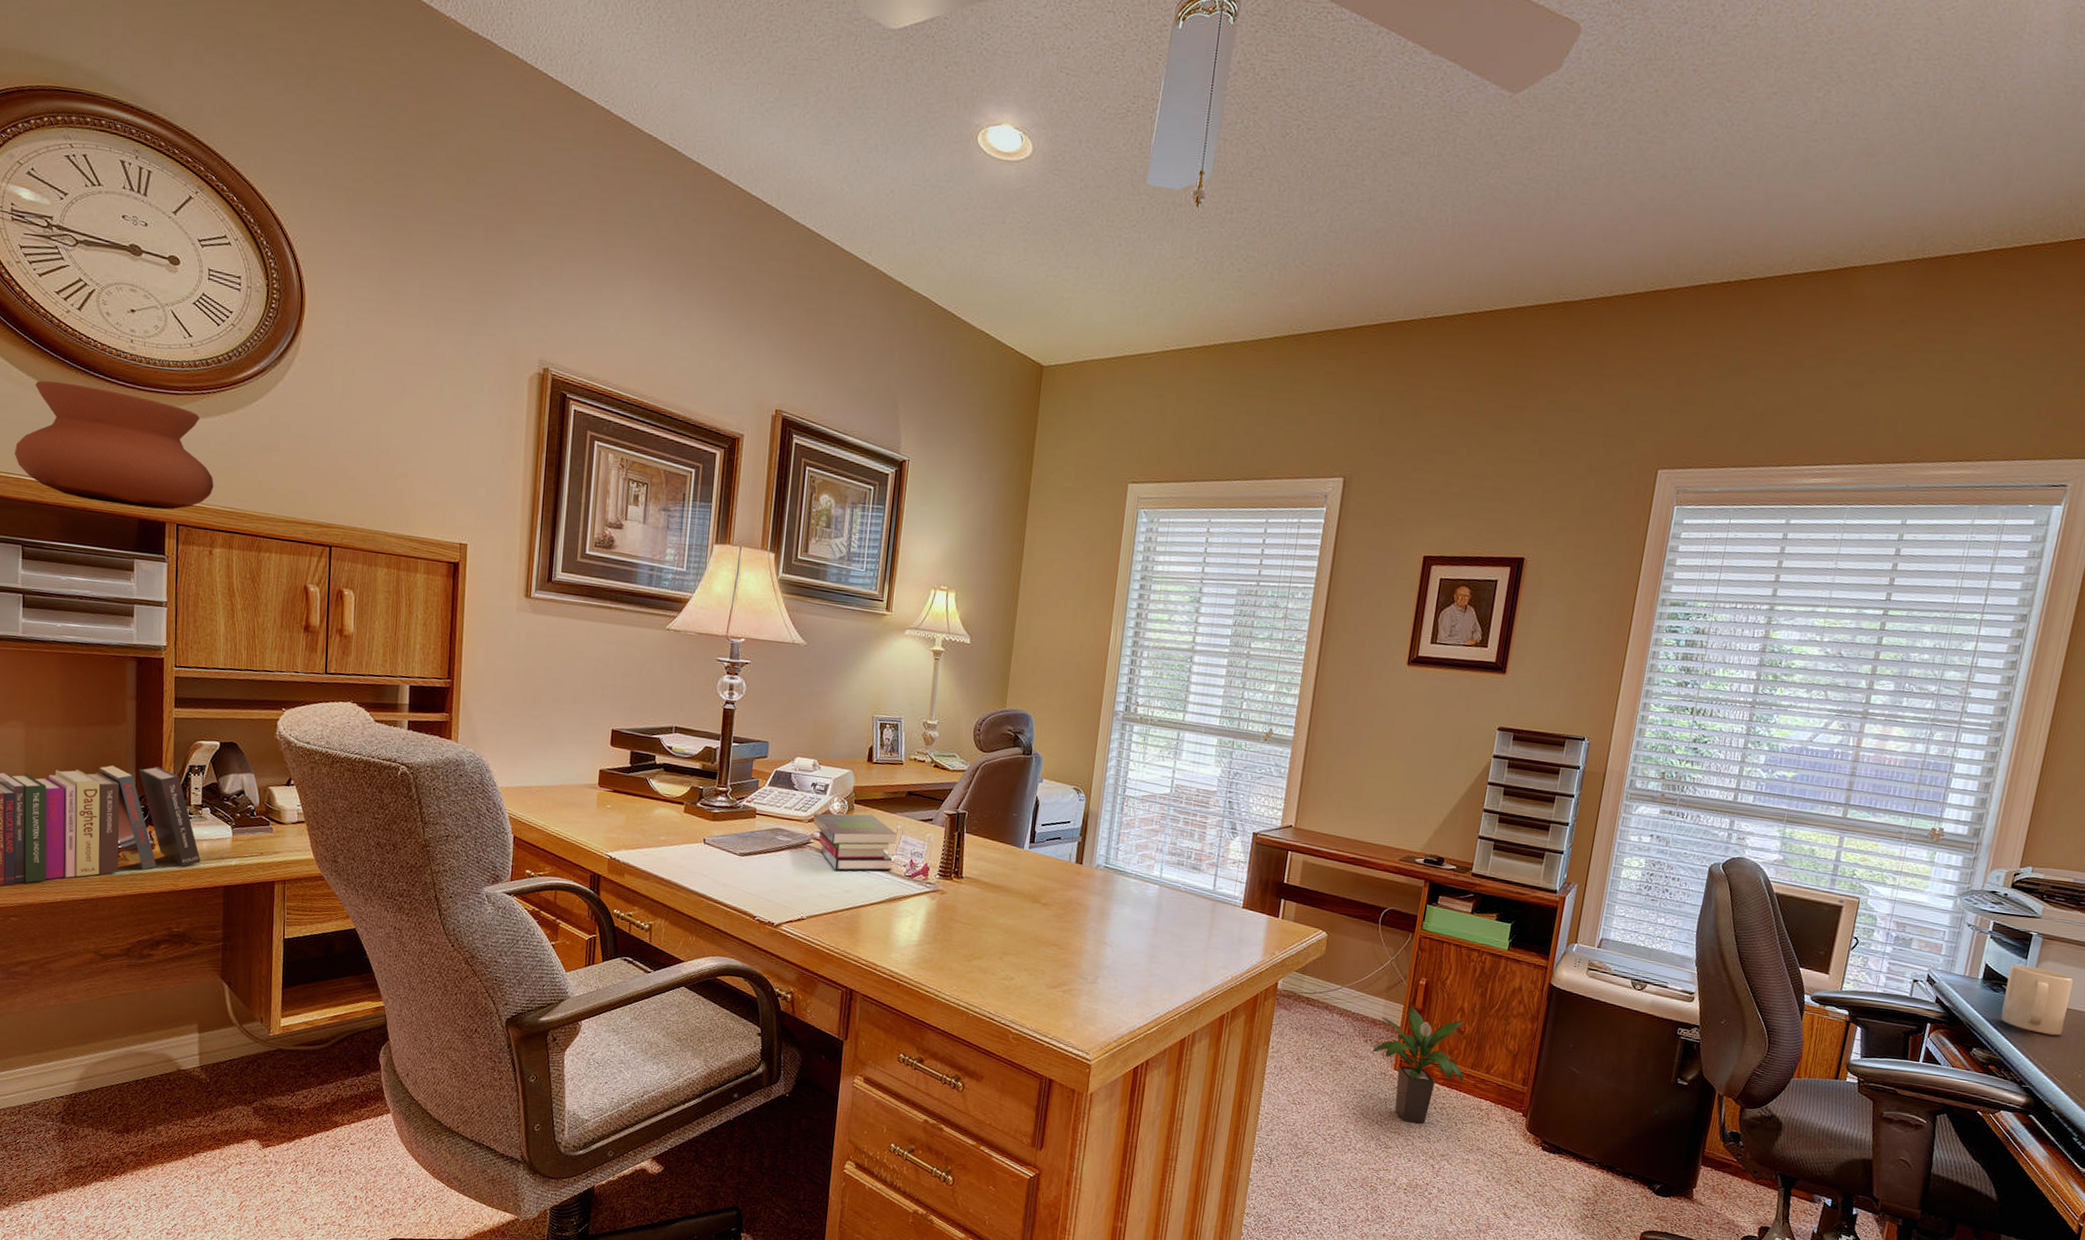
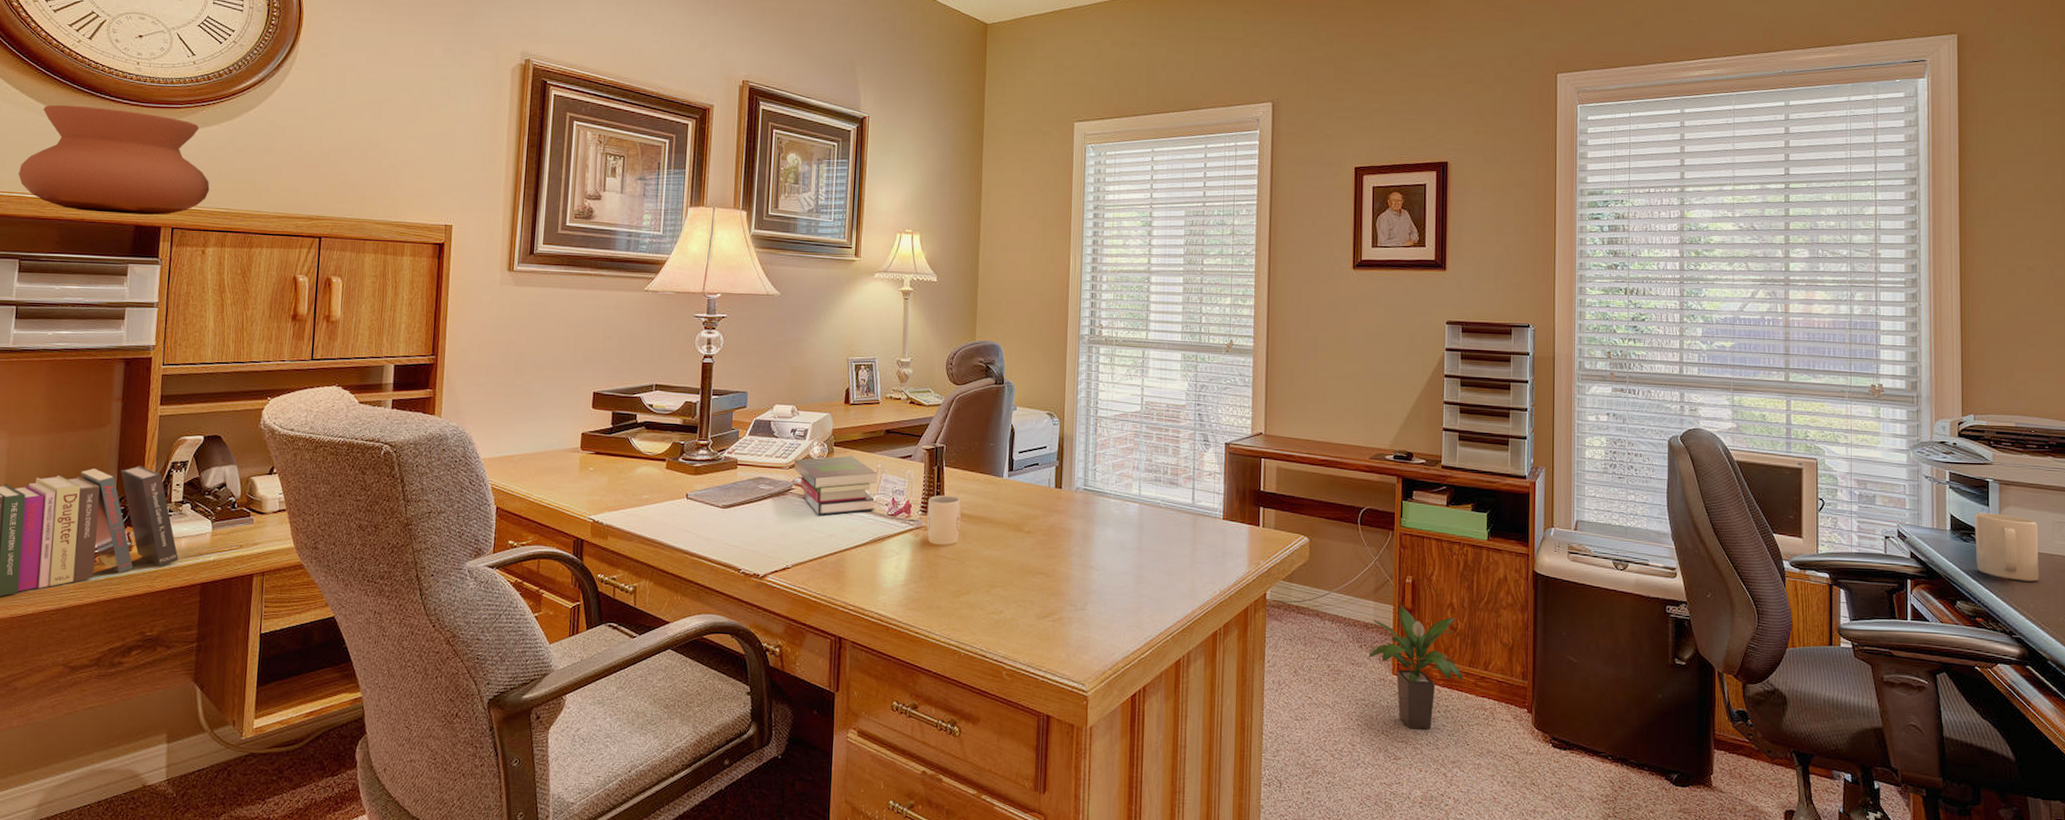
mug: none [943,860,980,911] -> present [926,495,962,546]

